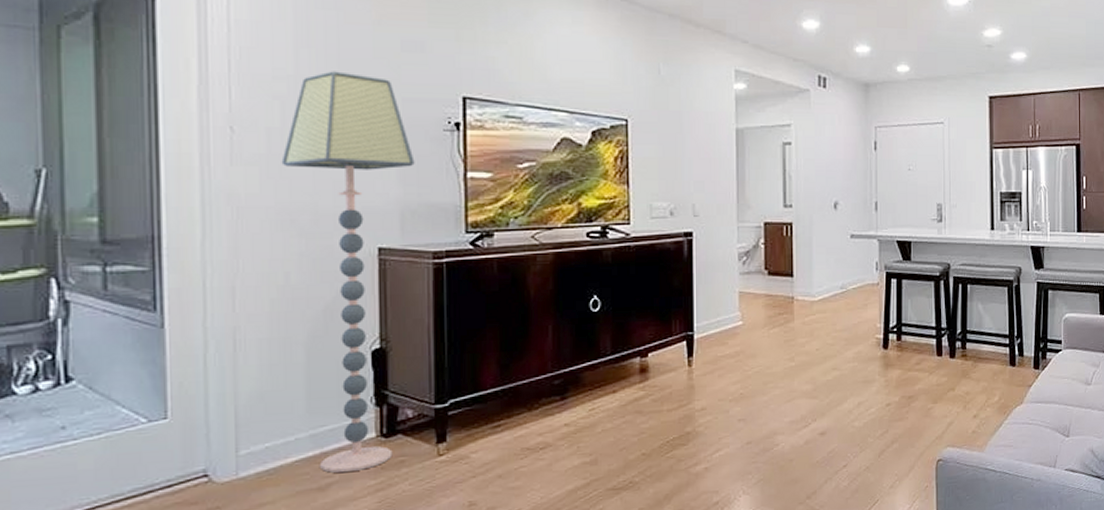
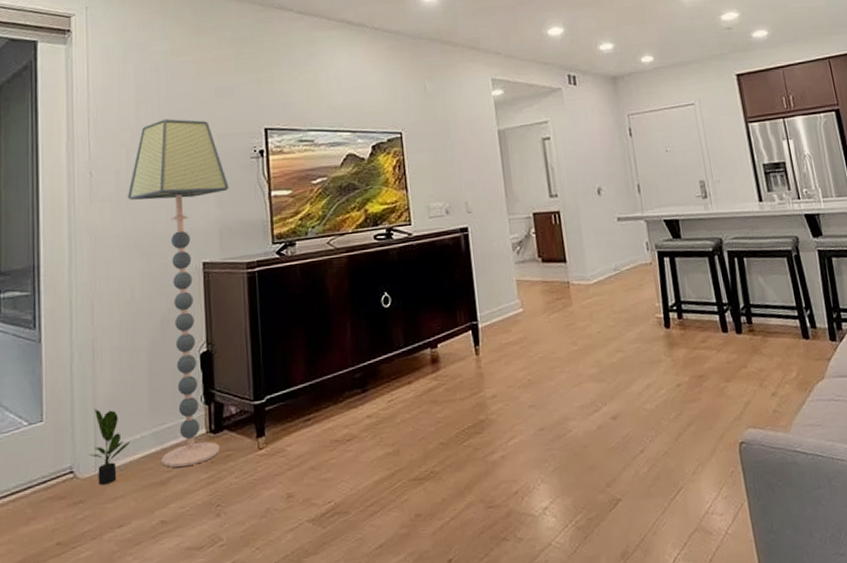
potted plant: none [228,406,282,490] -> present [89,409,131,485]

